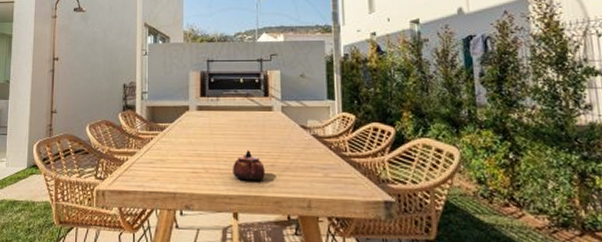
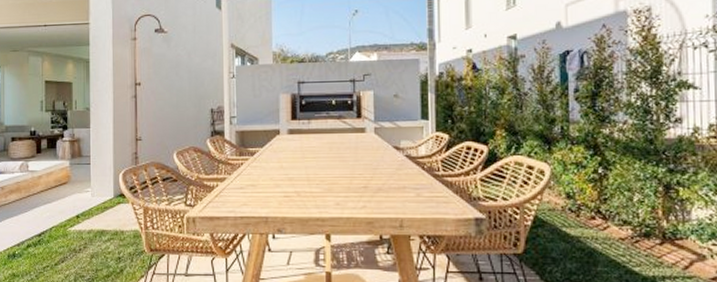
teapot: present [233,150,265,181] -> none [325,172,357,203]

